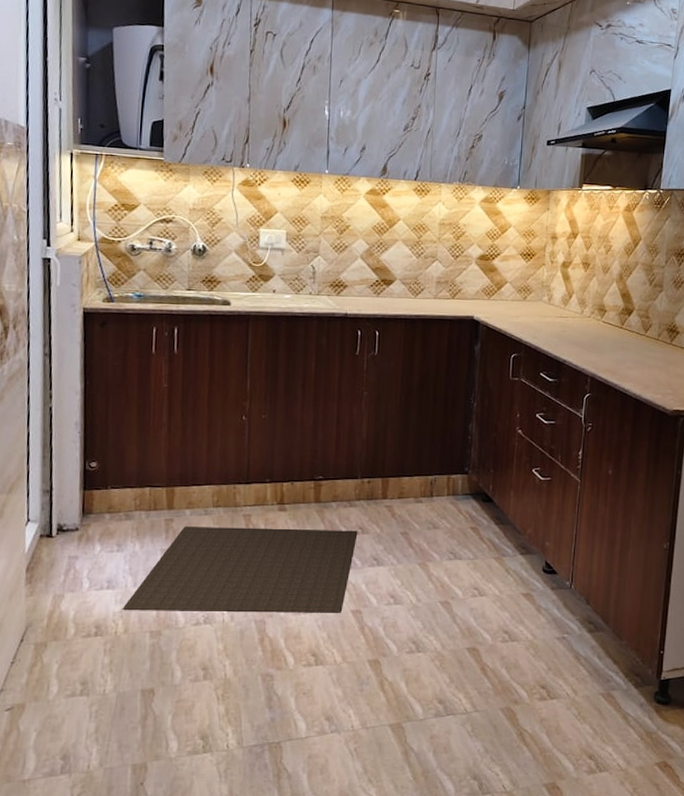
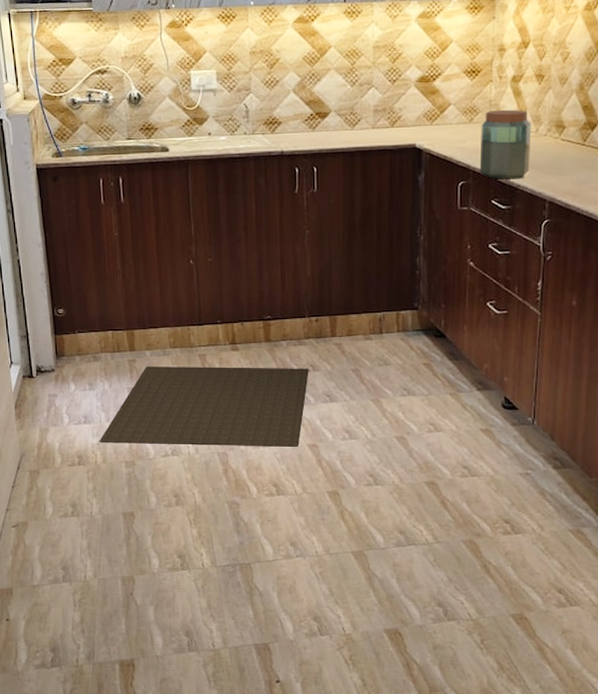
peanut butter: none [530,290,578,355] -> present [479,109,532,180]

